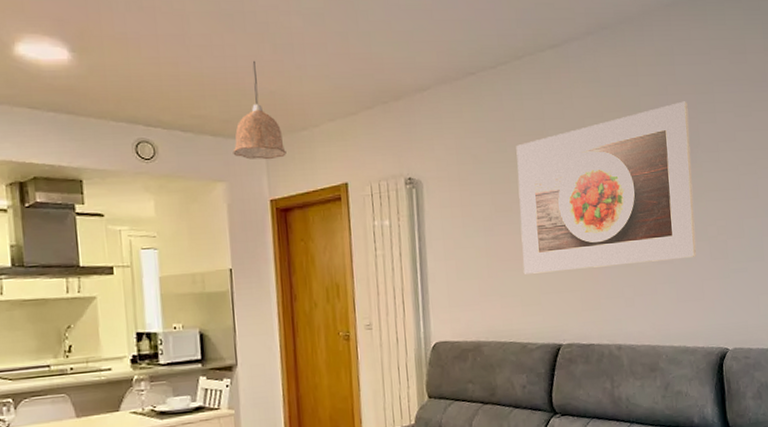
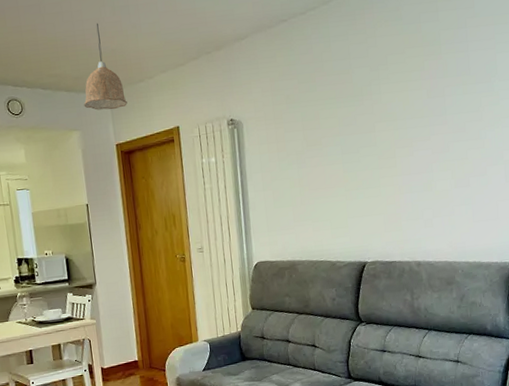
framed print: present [516,101,696,274] -> none [324,32,492,201]

